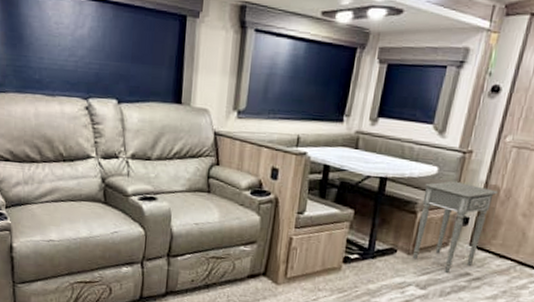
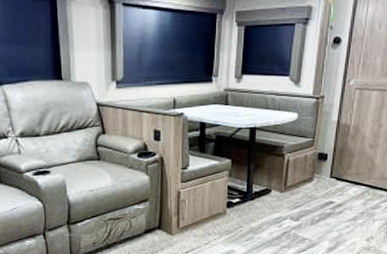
side table: present [412,181,499,273] -> none [284,124,349,203]

